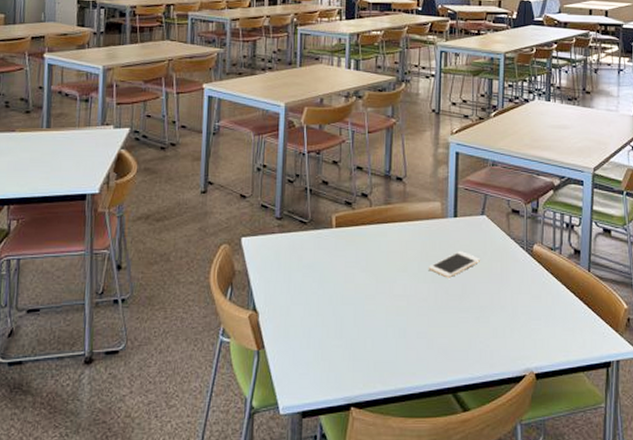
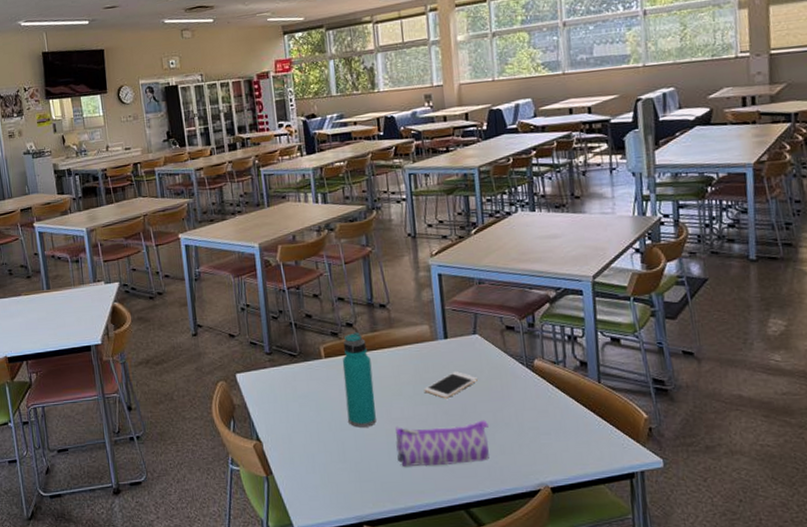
water bottle: none [350,203,381,303] -> present [342,332,376,428]
pencil case: none [394,301,485,347] -> present [396,420,489,467]

